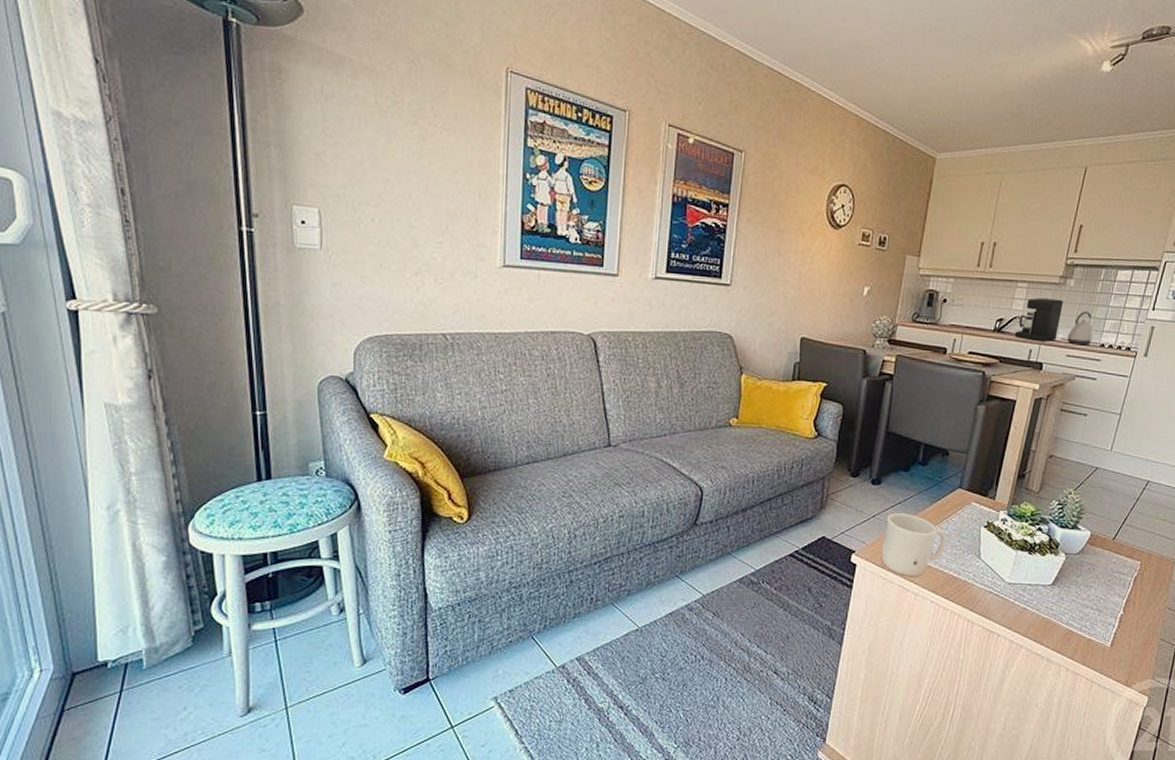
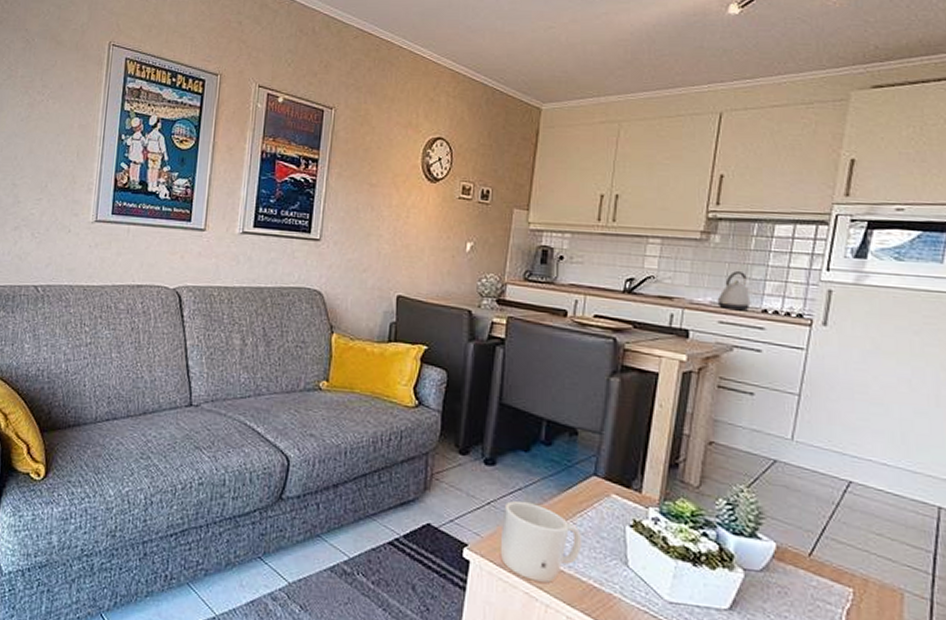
coffee maker: present [1014,298,1063,342] -> none [650,255,708,306]

